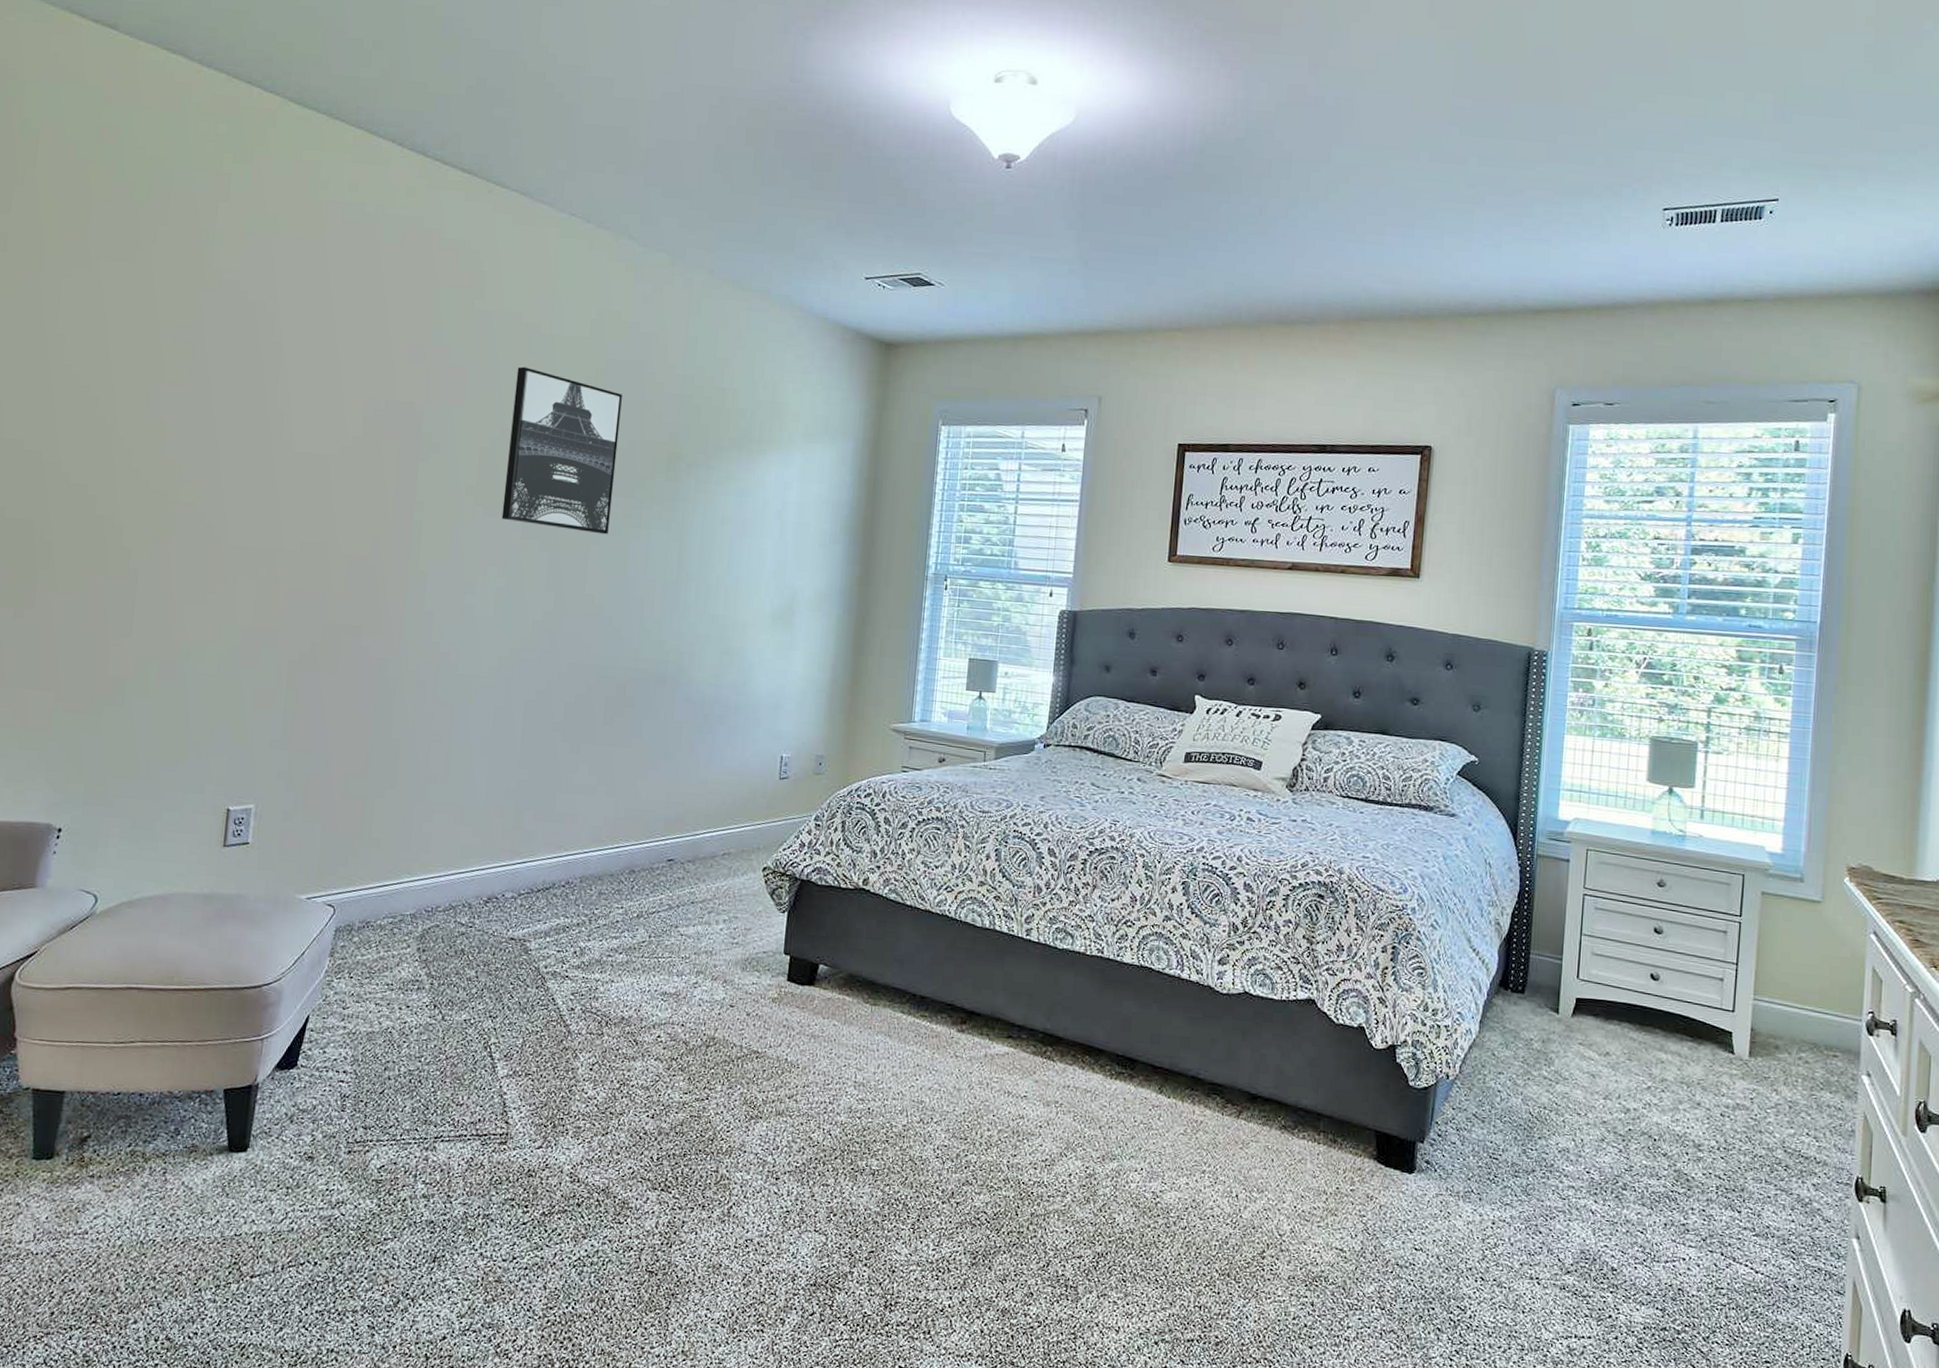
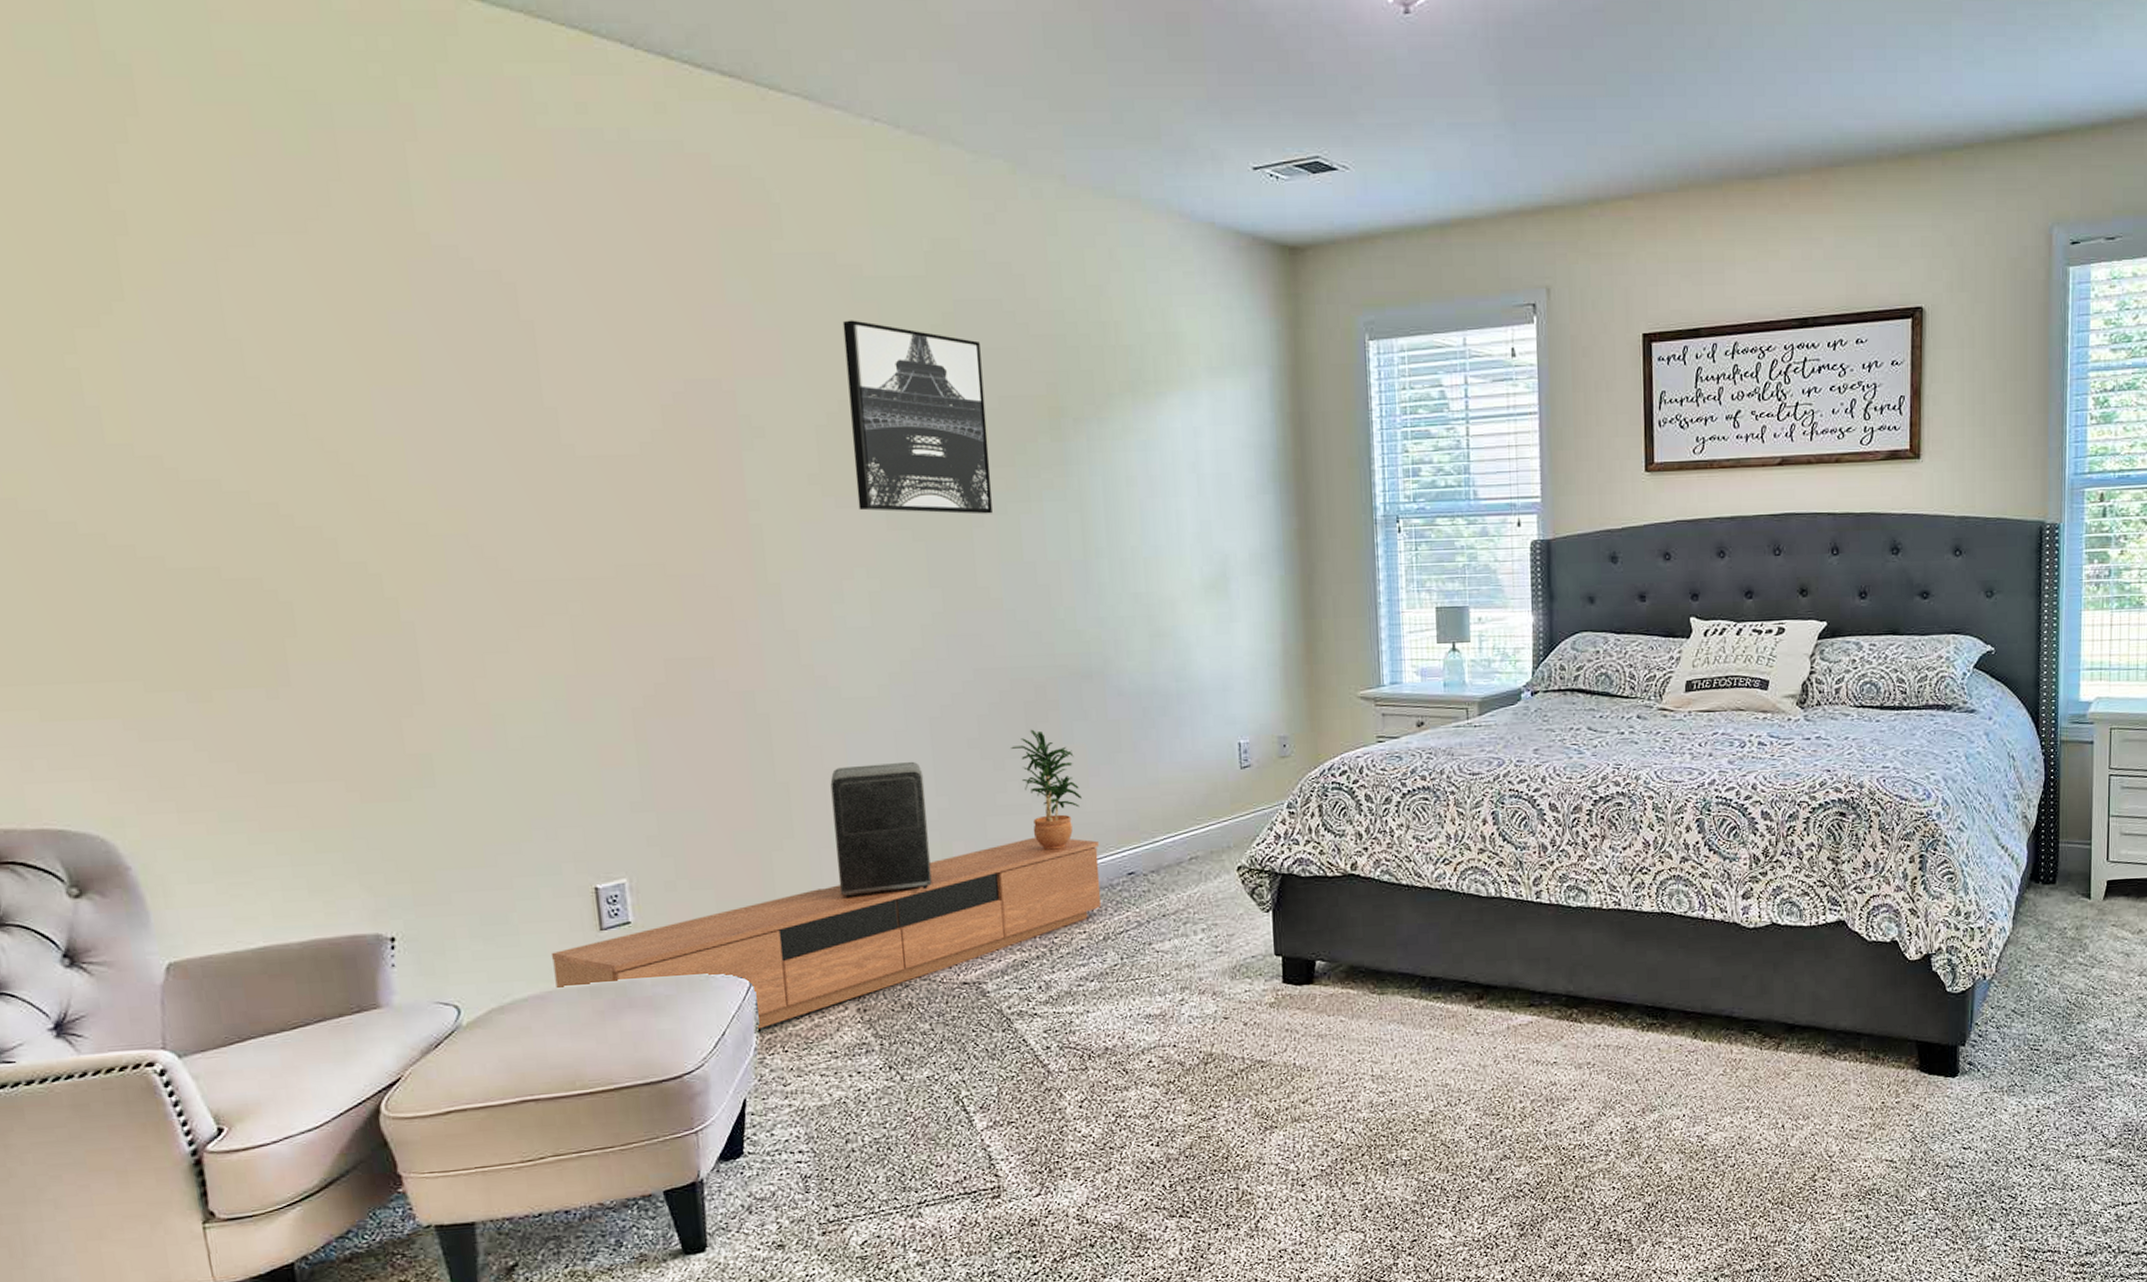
media console: none [178,815,647,954] -> present [551,837,1101,1029]
speaker: none [423,733,512,850] -> present [830,761,932,899]
potted plant: none [588,721,640,830] -> present [1011,729,1082,850]

